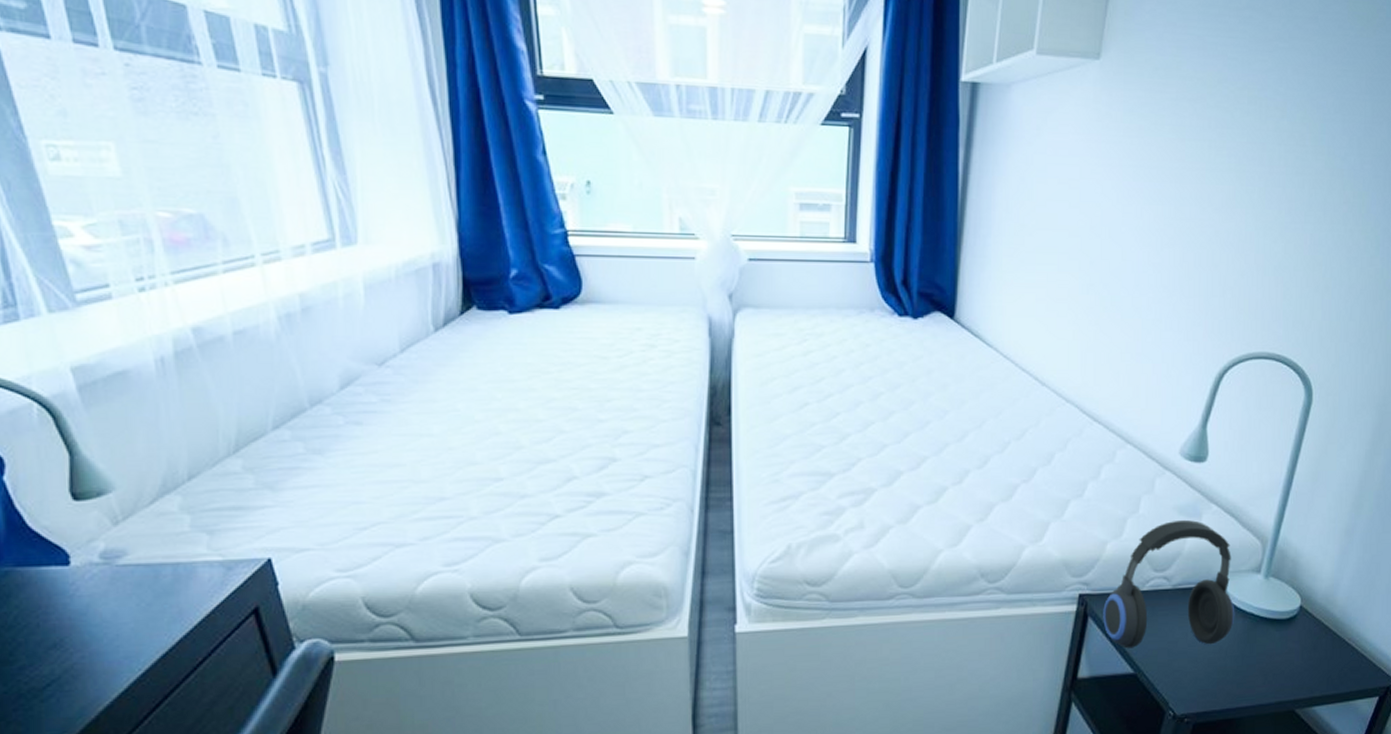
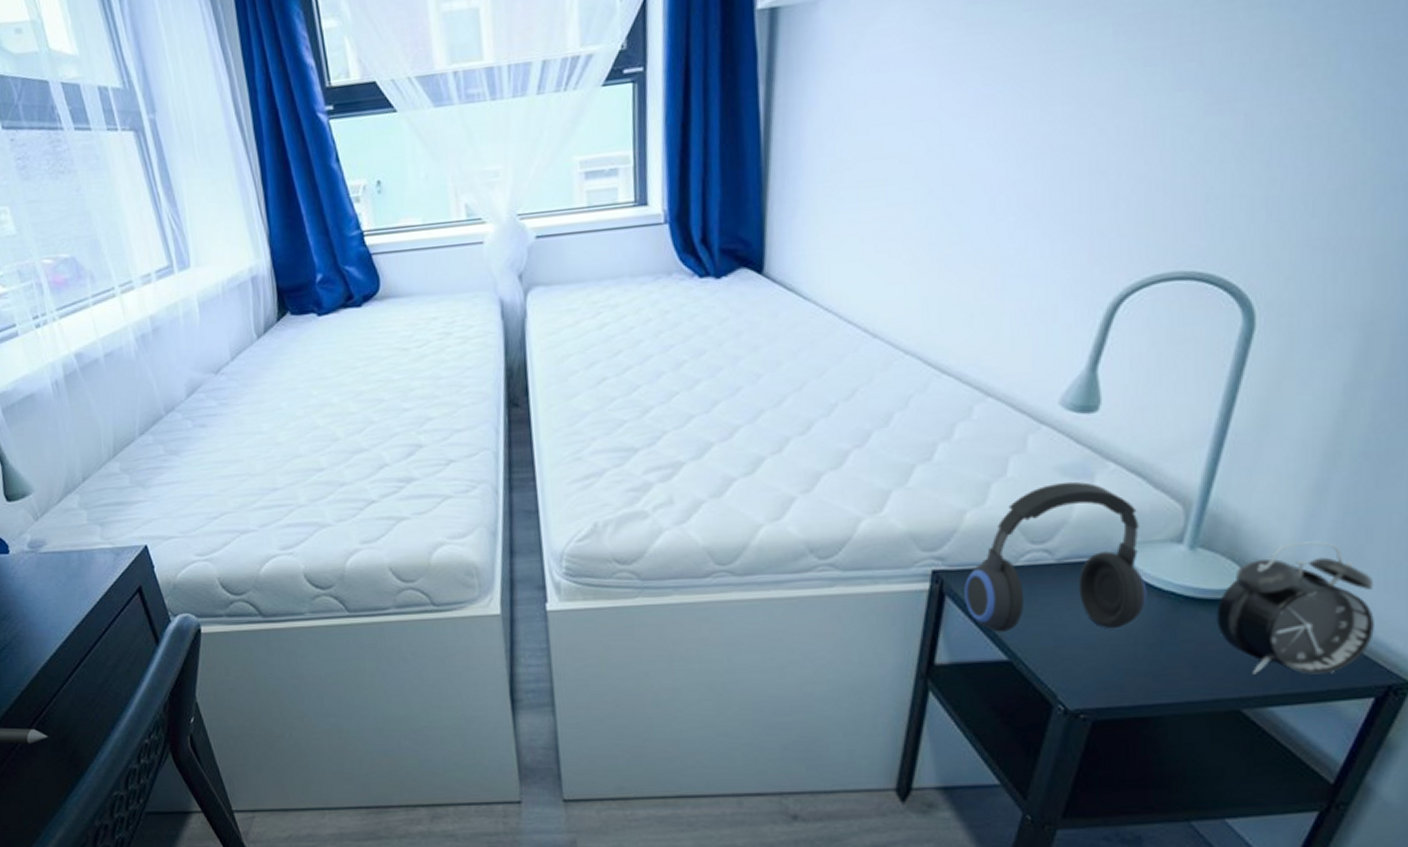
alarm clock: none [1281,573,1381,681] -> present [1216,541,1374,675]

